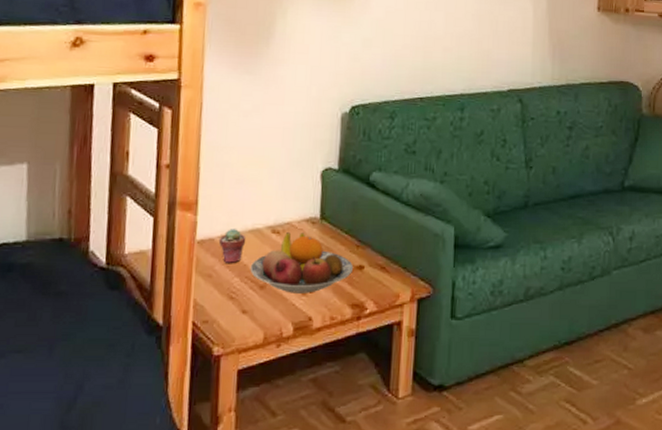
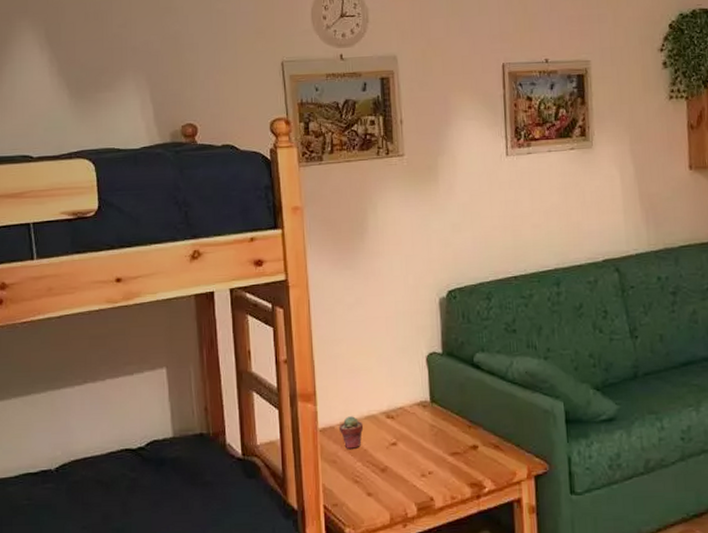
fruit bowl: present [250,232,354,293] -> none [370,416,468,475]

